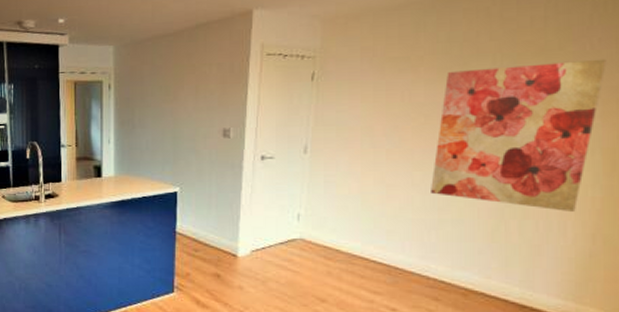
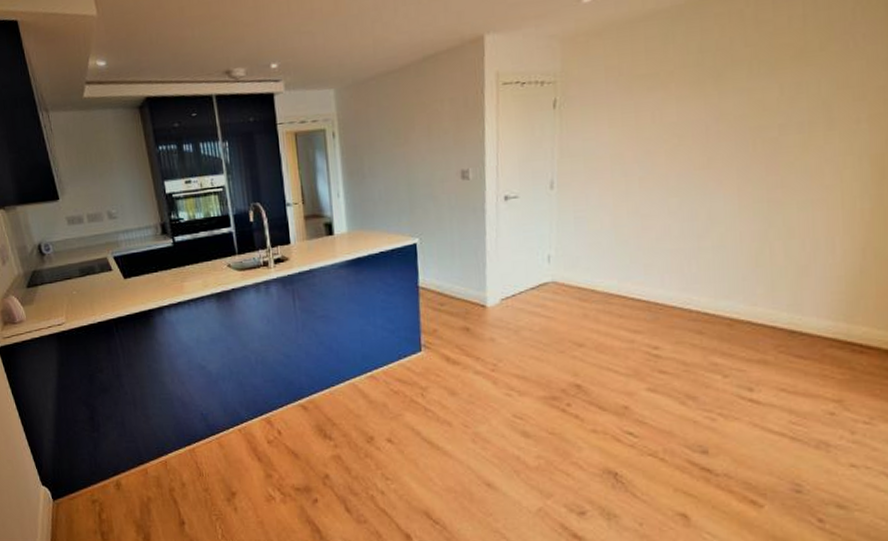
wall art: present [431,59,607,212] -> none [688,56,872,227]

